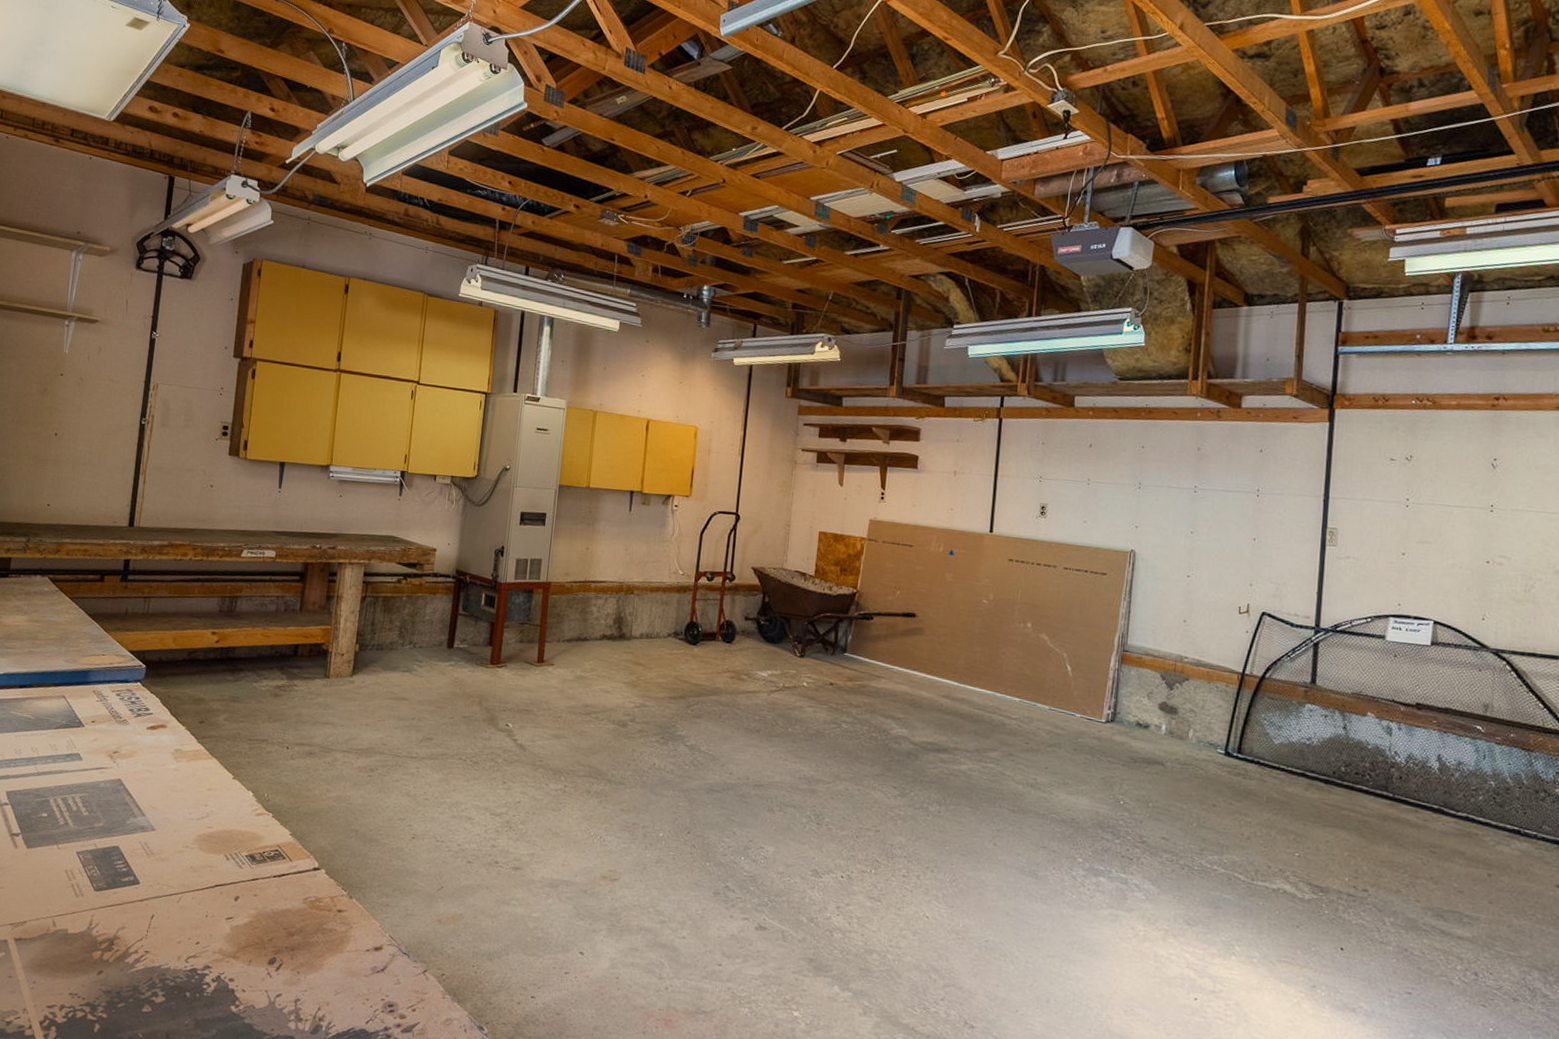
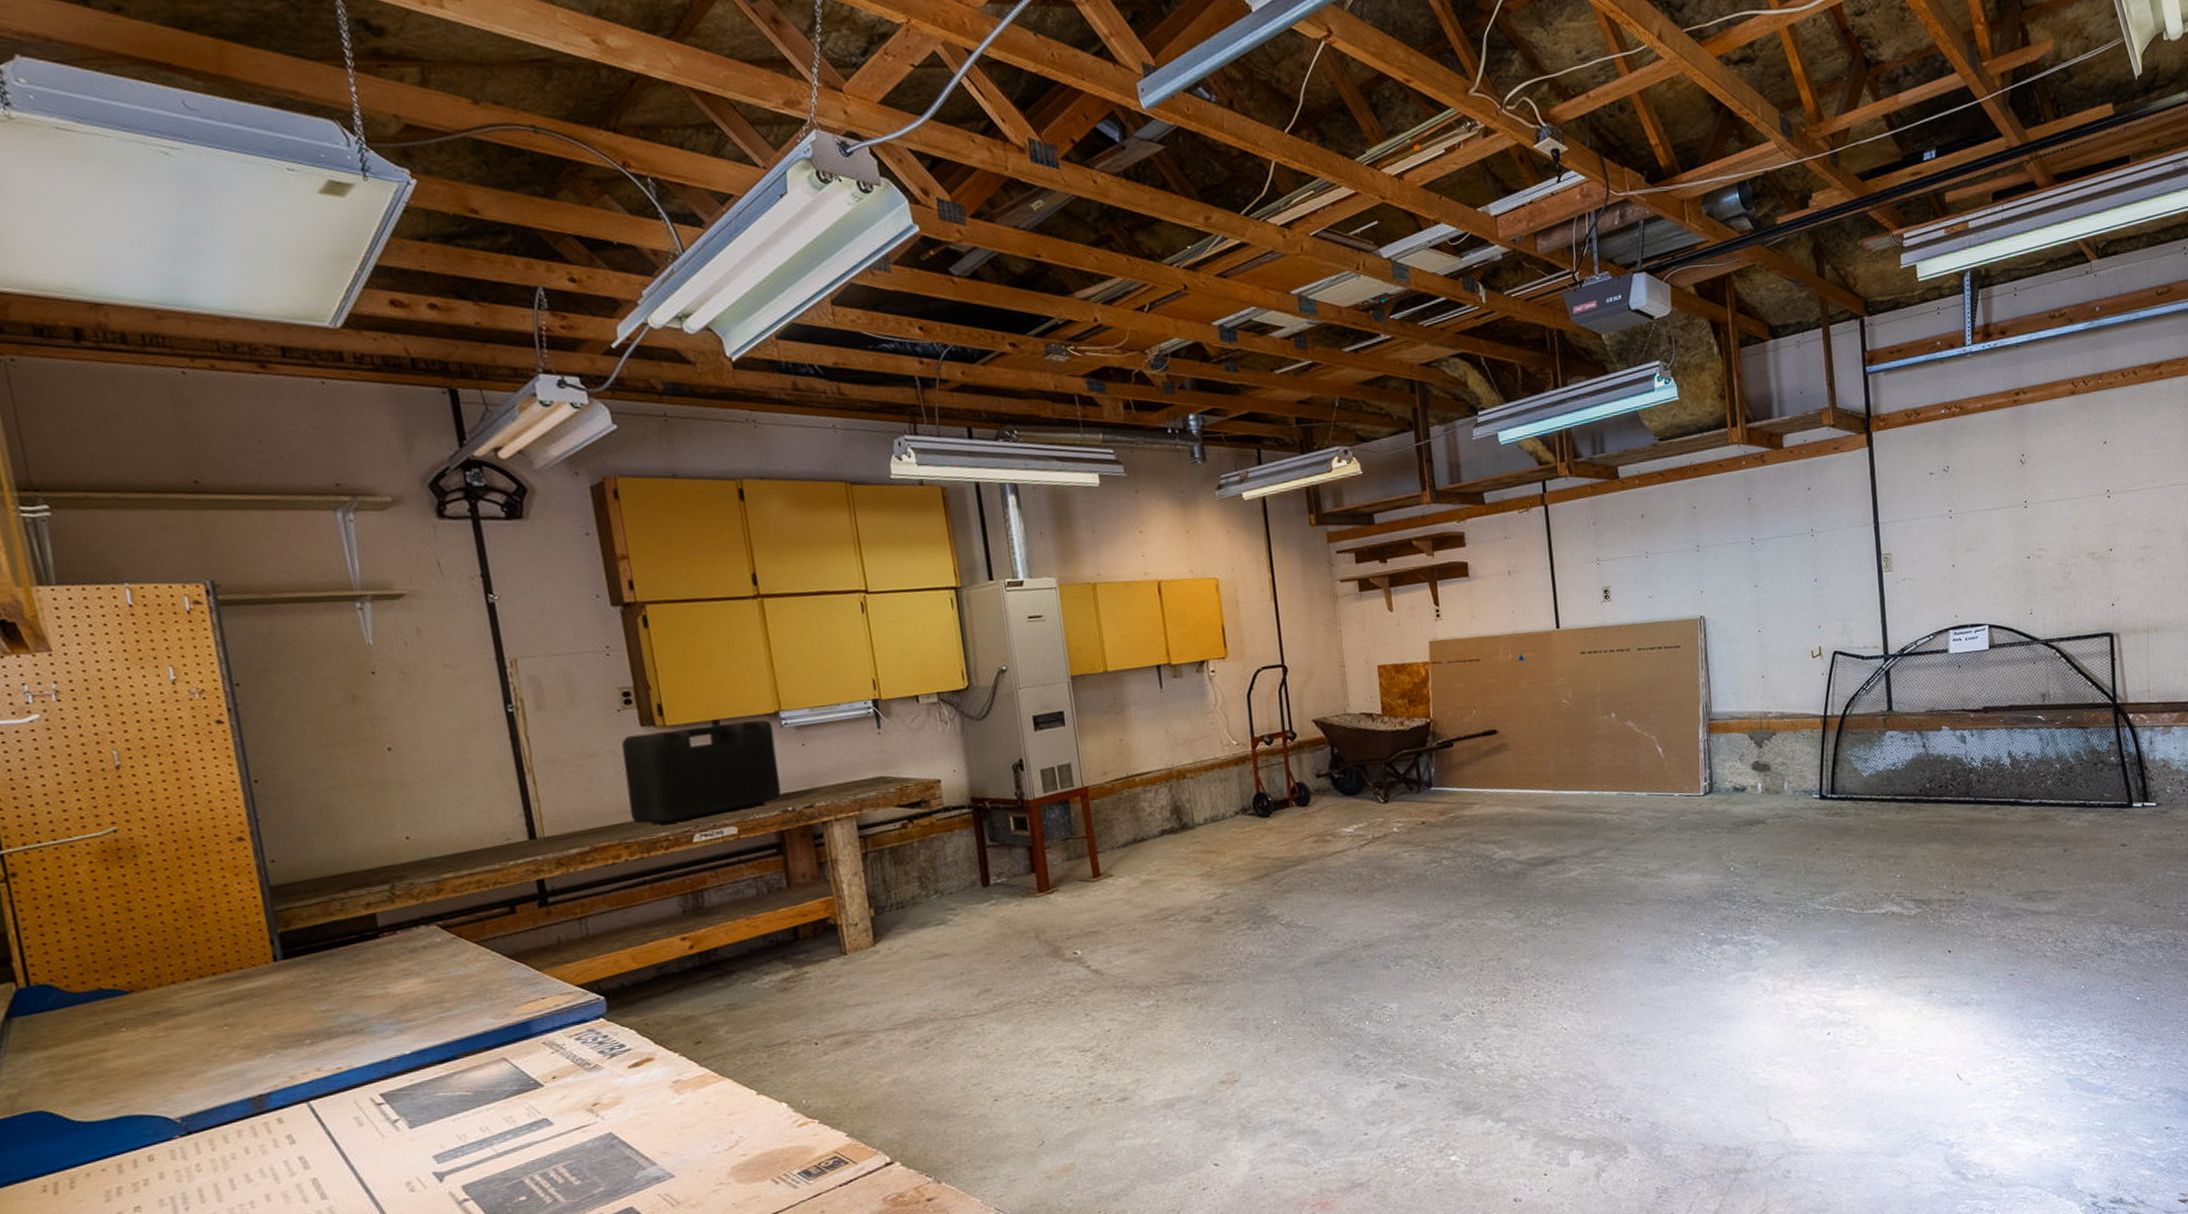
tool box: none [203,460,322,539] -> present [622,720,781,826]

